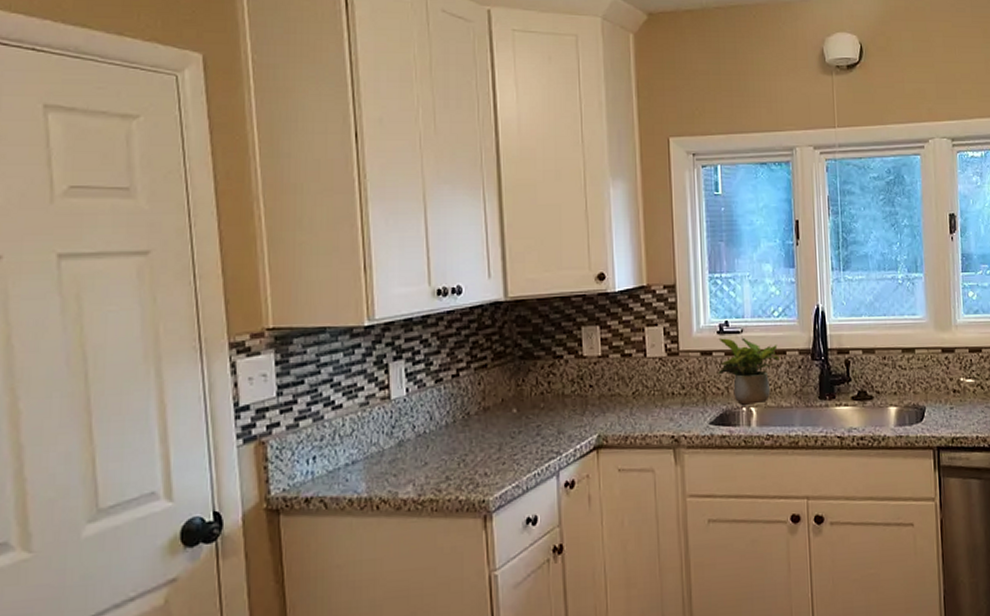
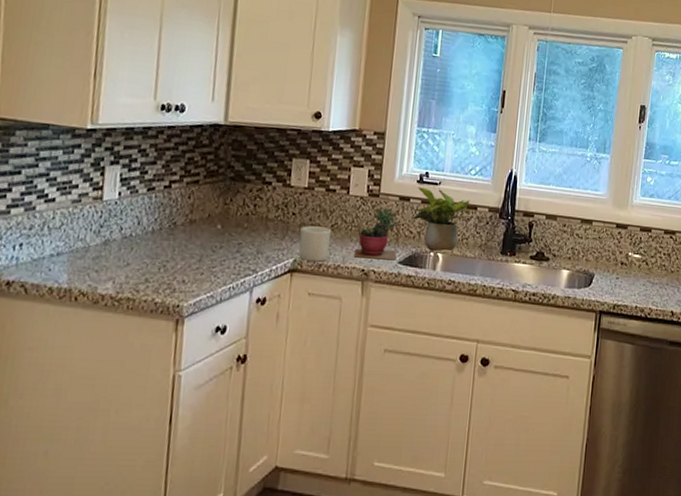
mug: none [600,396,635,435] -> present [298,225,332,262]
succulent plant: none [660,364,707,424] -> present [353,206,399,261]

